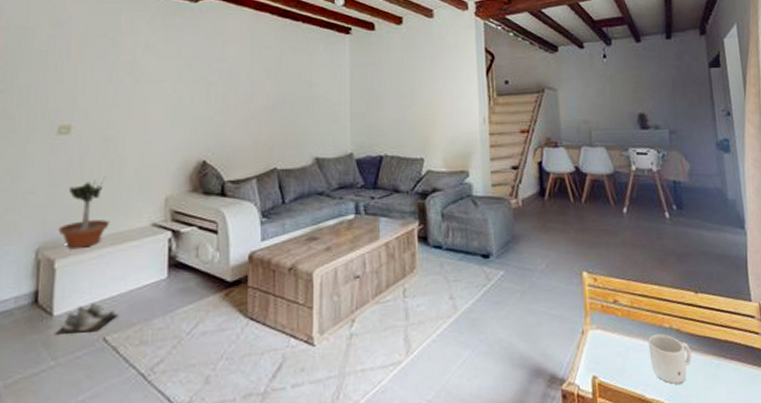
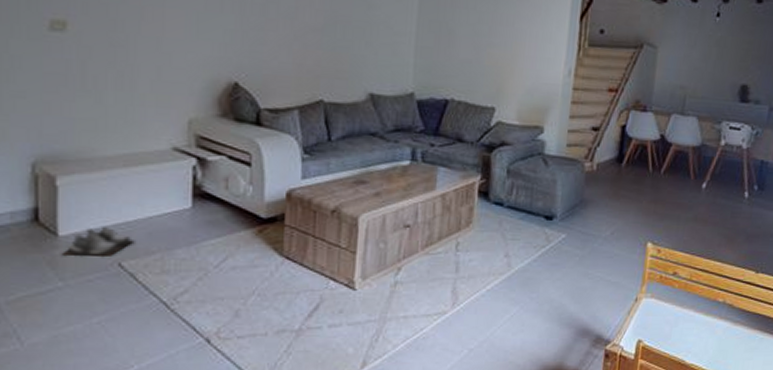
potted tree: present [57,176,110,250] -> none [57,87,121,168]
mug: present [647,334,692,384] -> none [697,307,740,352]

